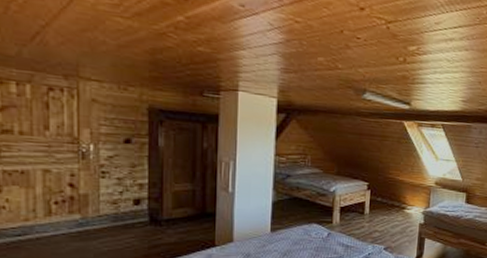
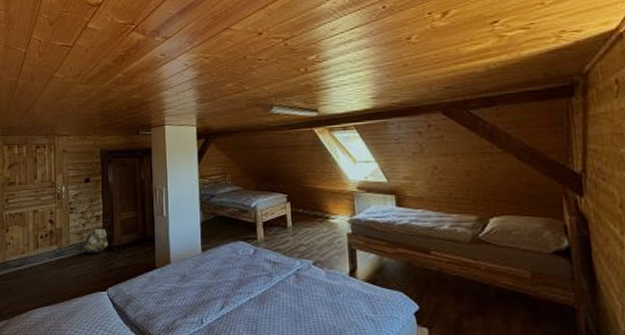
backpack: none [117,195,155,227] -> present [82,225,108,254]

